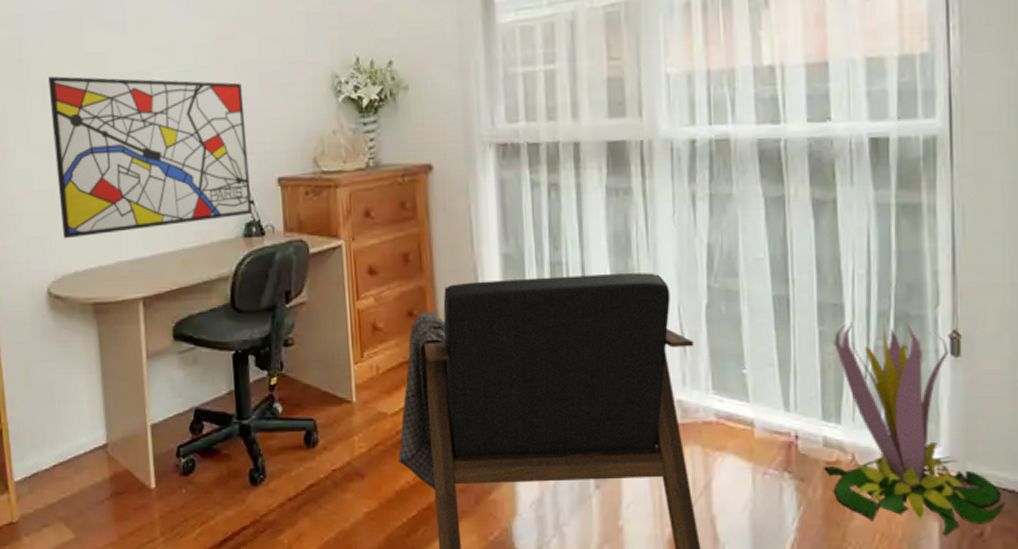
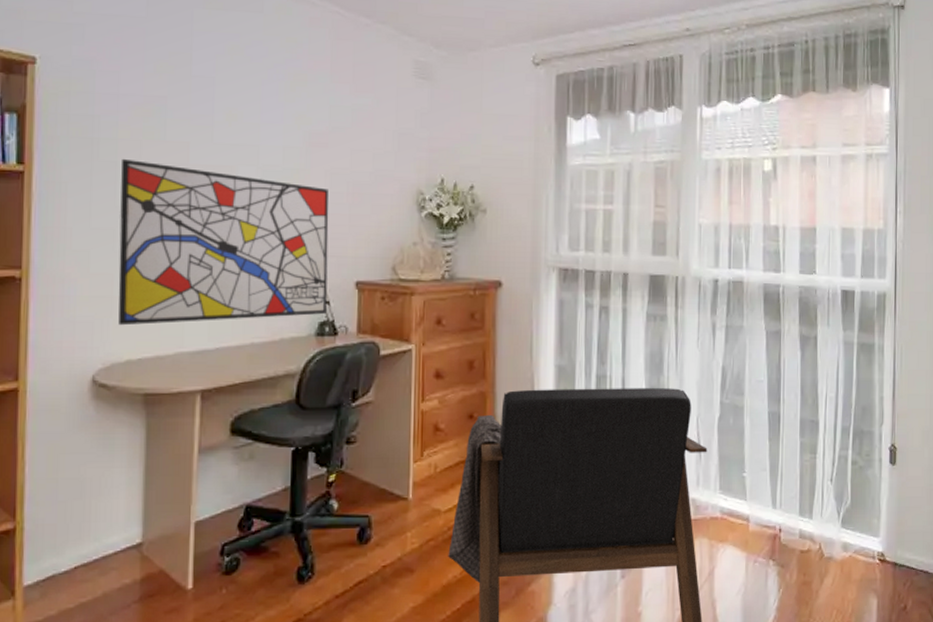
decorative plant: present [823,323,1006,536] -> none [798,436,922,610]

